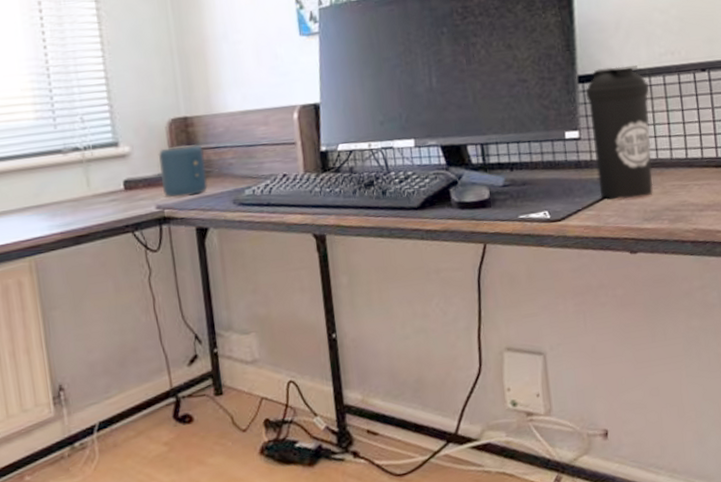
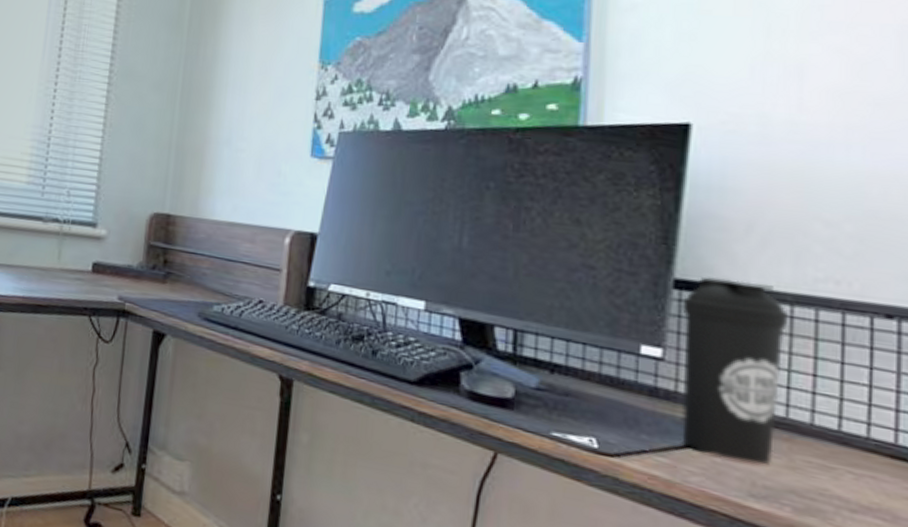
speaker: present [158,144,208,198] -> none [129,240,179,297]

